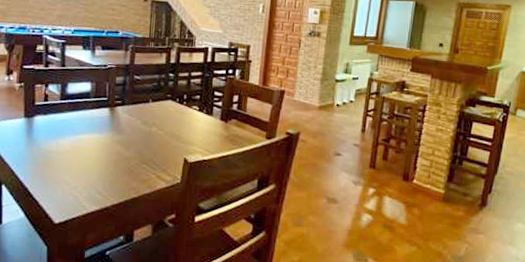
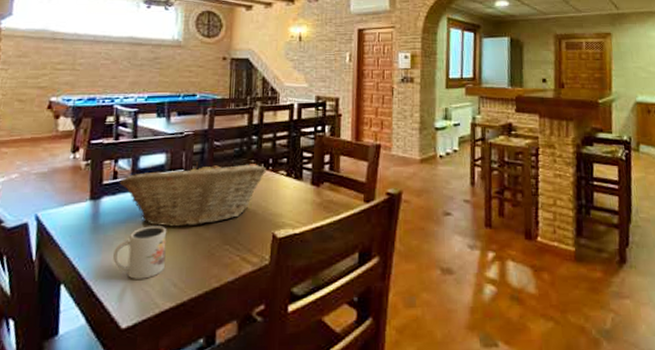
mug: none [46,143,93,186] -> present [113,226,167,279]
fruit basket: none [50,92,181,147] -> present [119,162,266,227]

